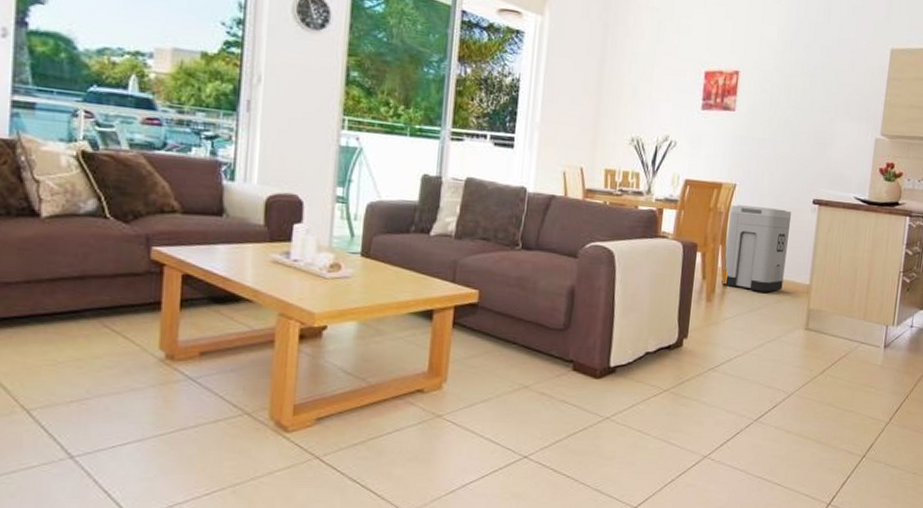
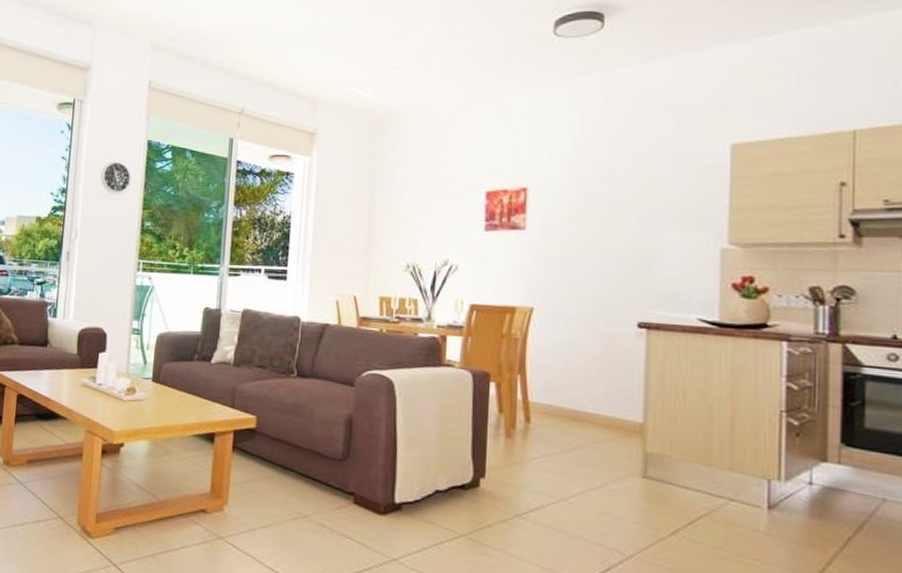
trash can: present [721,205,792,293] -> none [523,330,610,431]

